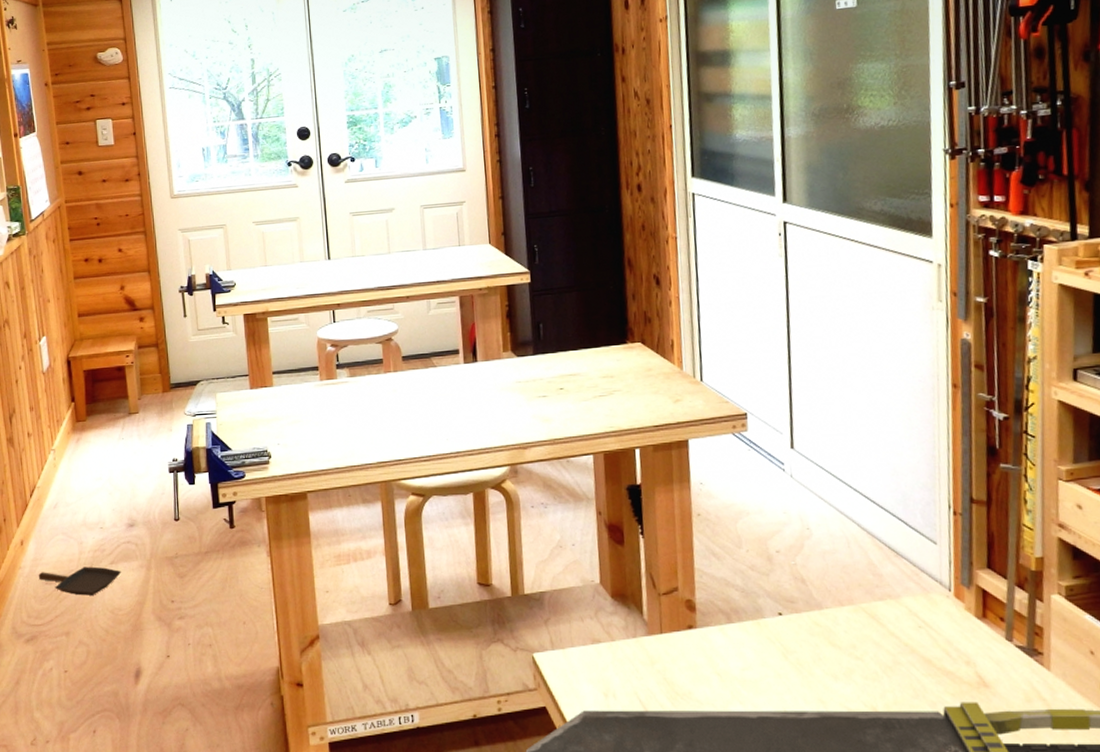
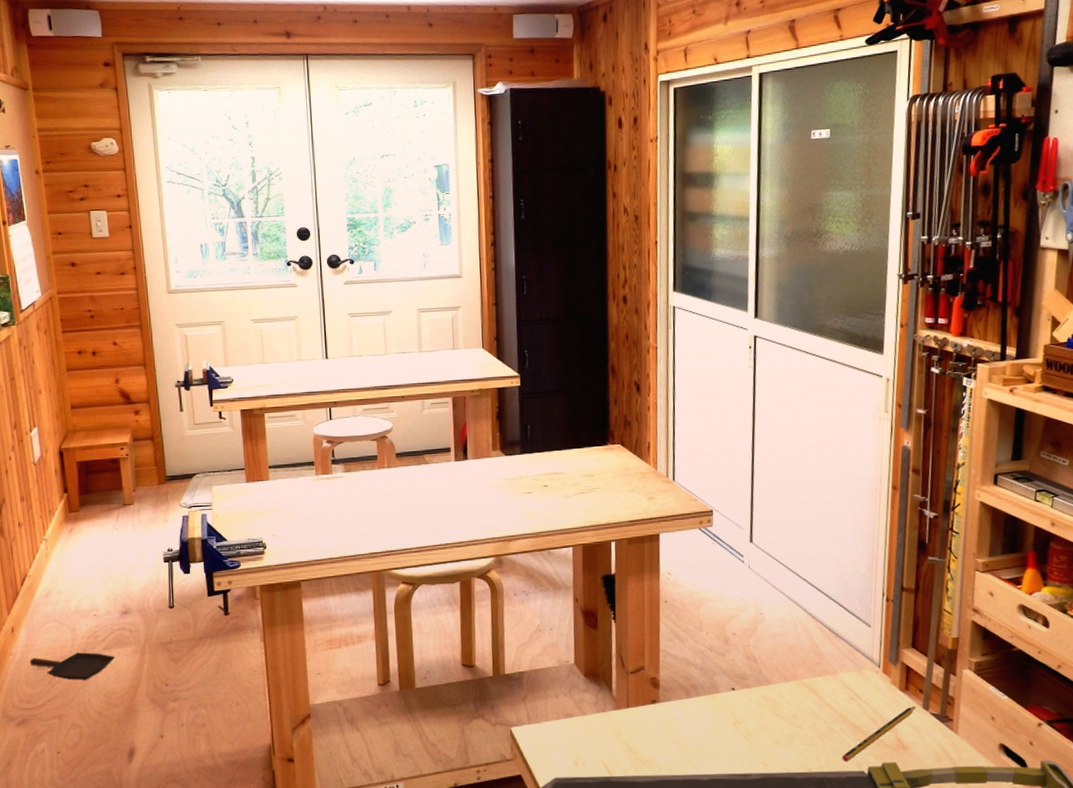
pencil: none [912,638,997,701] -> present [842,707,915,762]

